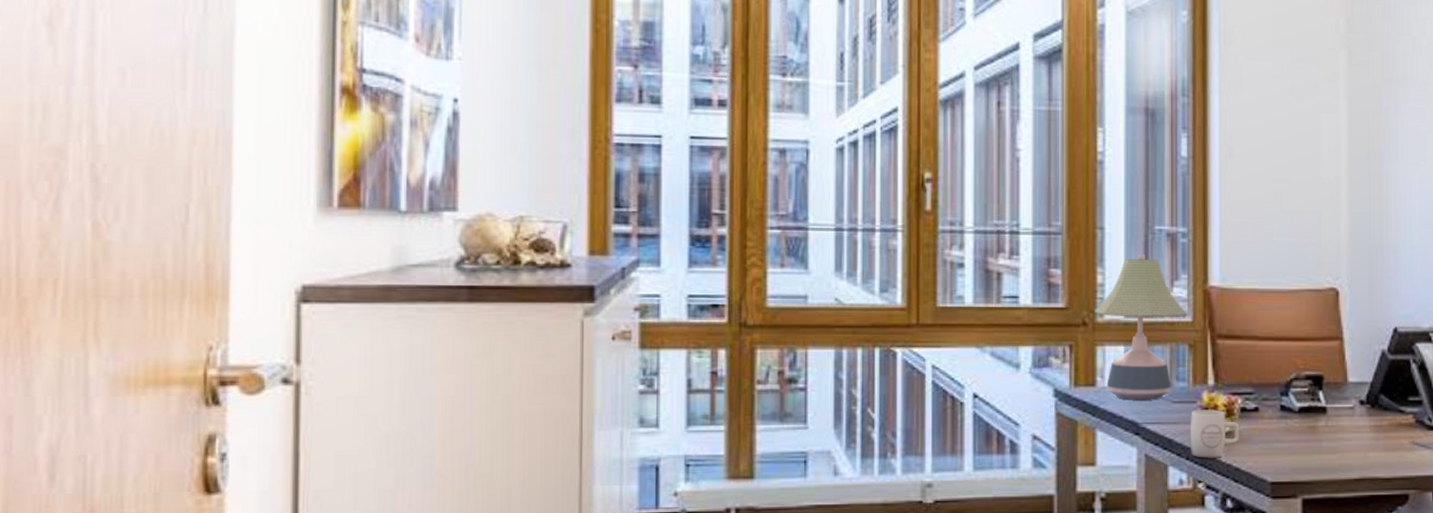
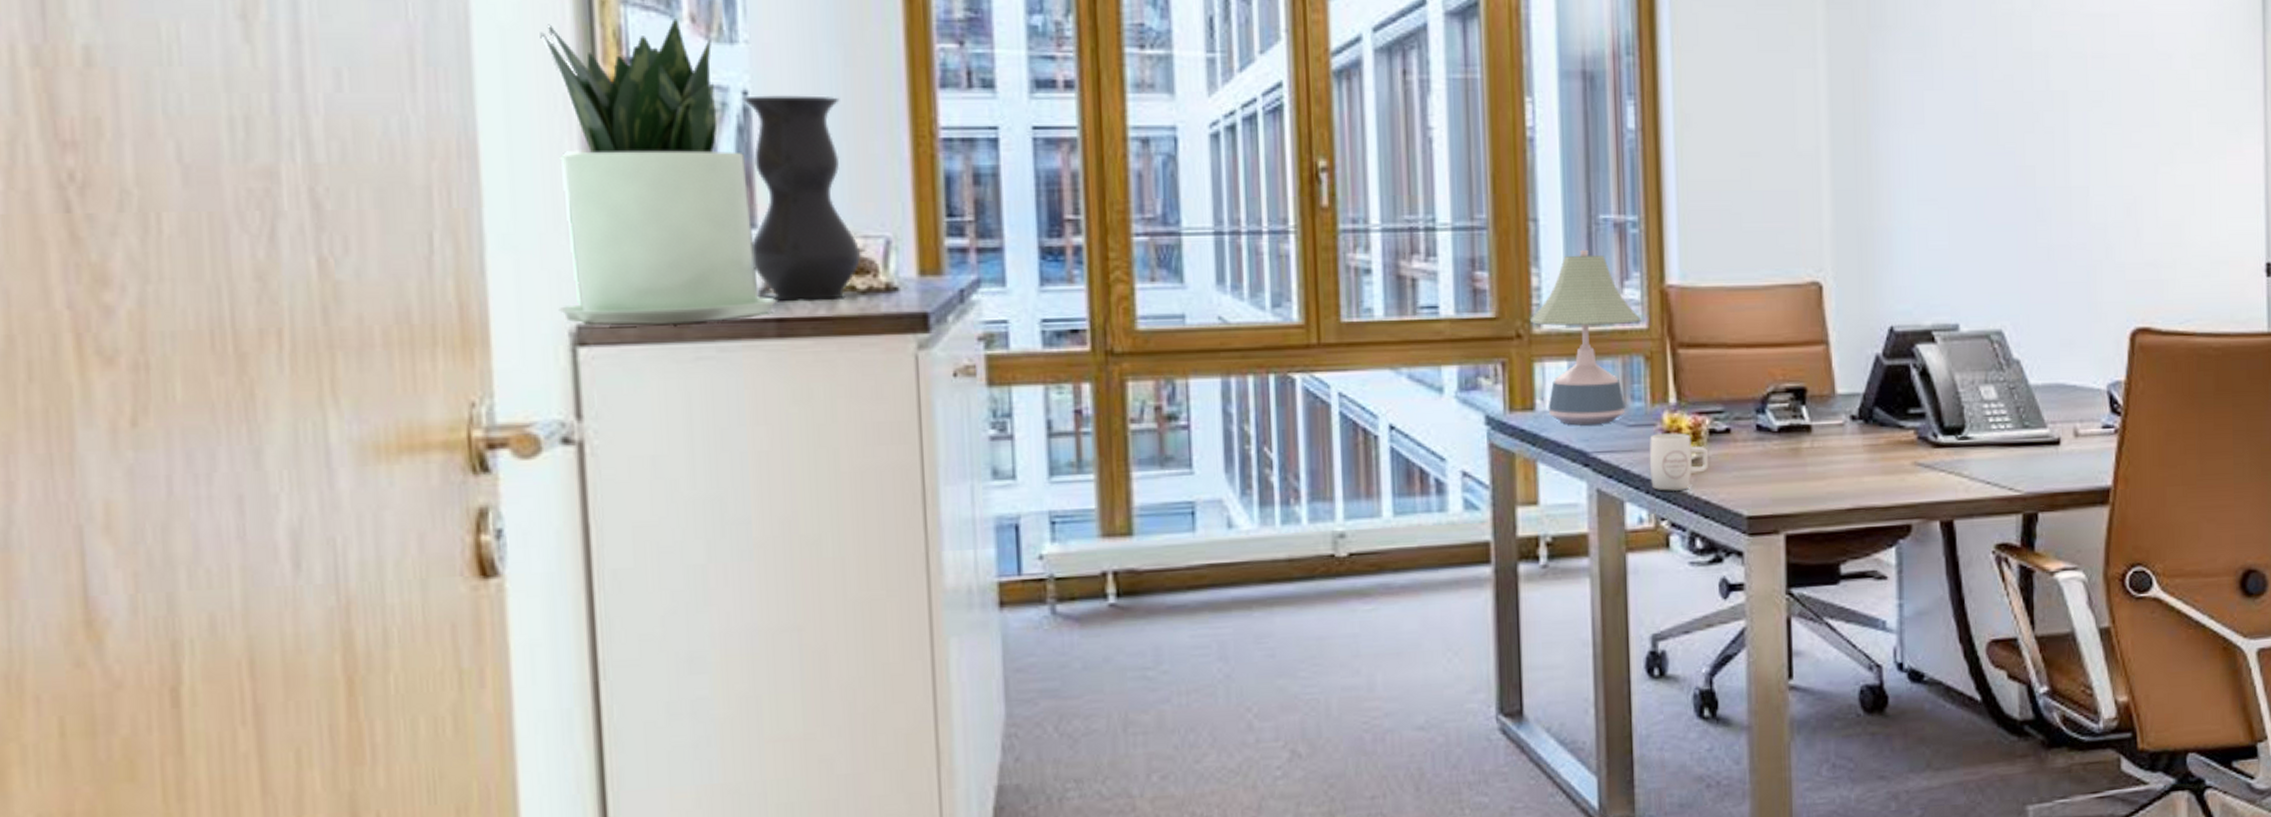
planter: none [288,38,471,287] -> present [542,19,779,326]
vase: none [451,103,542,272] -> present [743,95,862,301]

